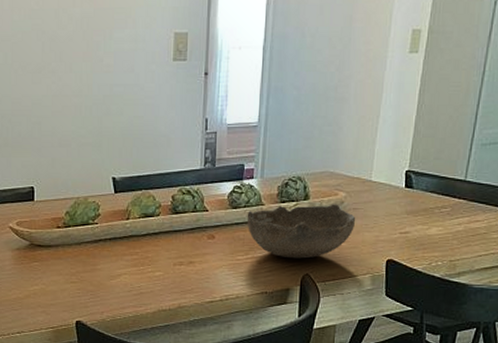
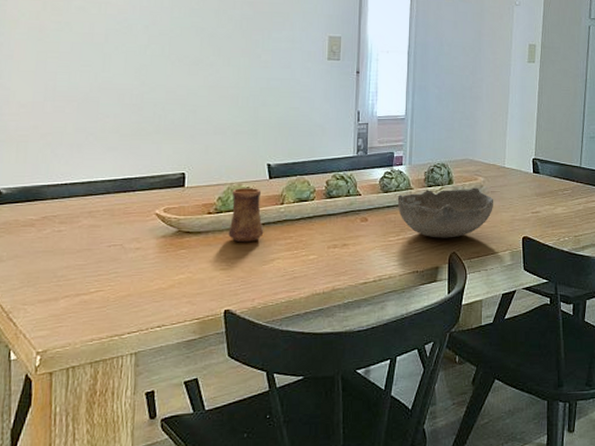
cup: none [77,202,111,257] -> present [228,188,264,243]

